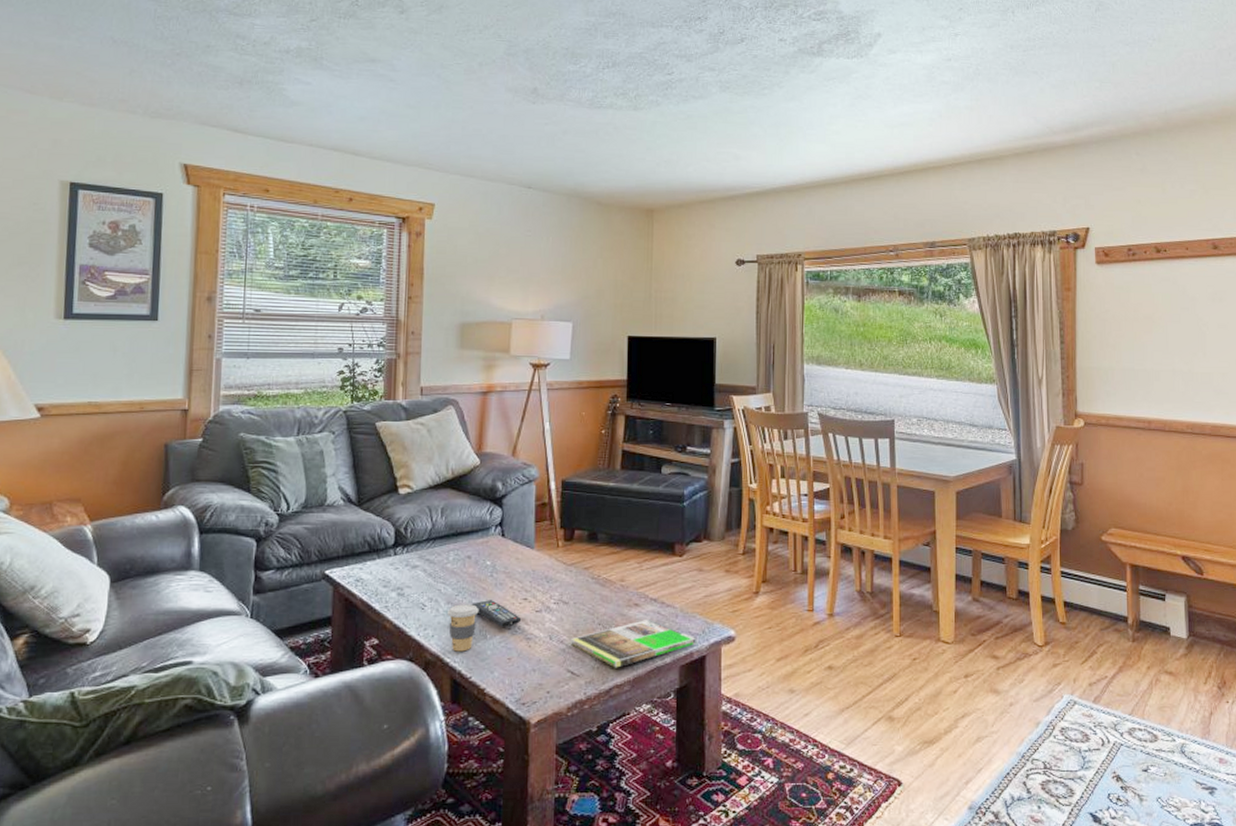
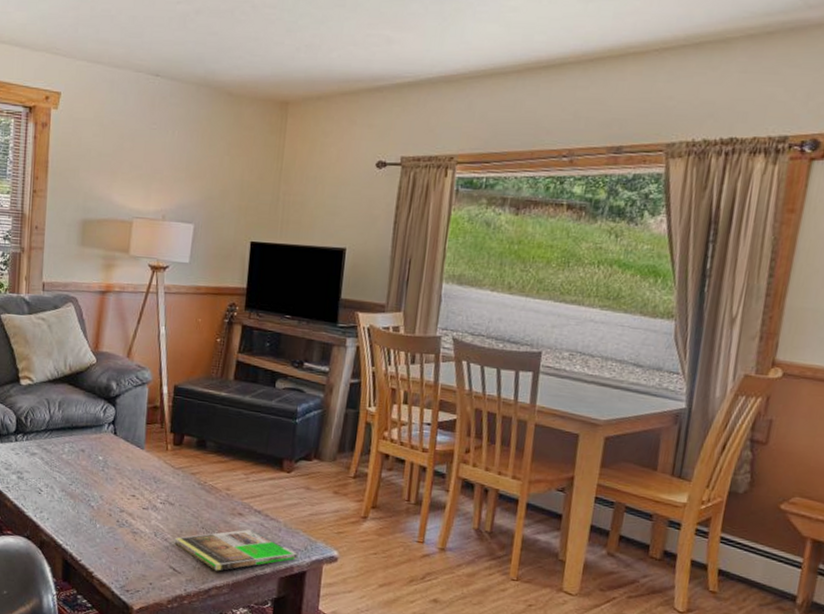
coffee cup: present [448,604,479,652] -> none [62,493,90,537]
remote control: present [471,600,522,627] -> none [83,492,129,520]

